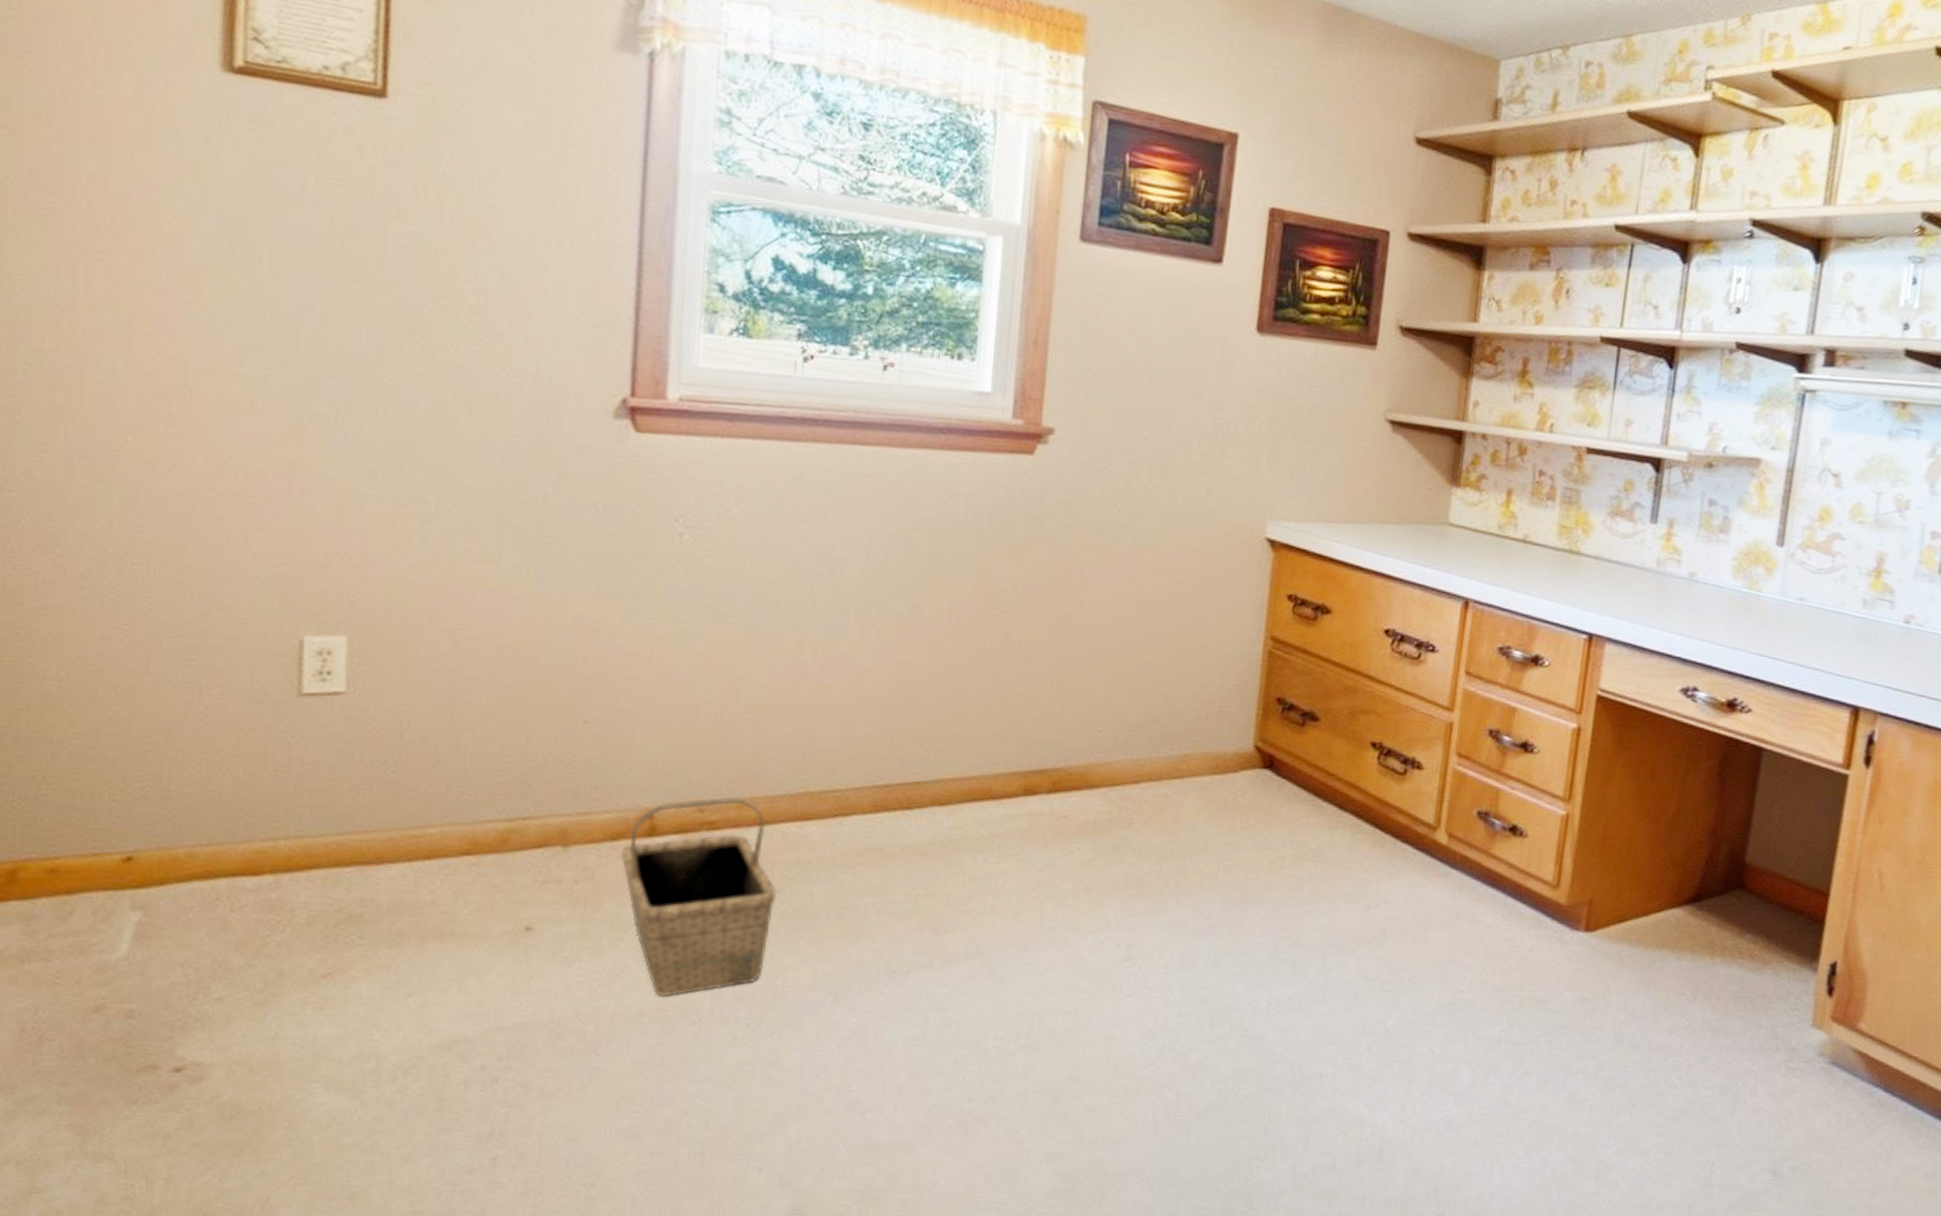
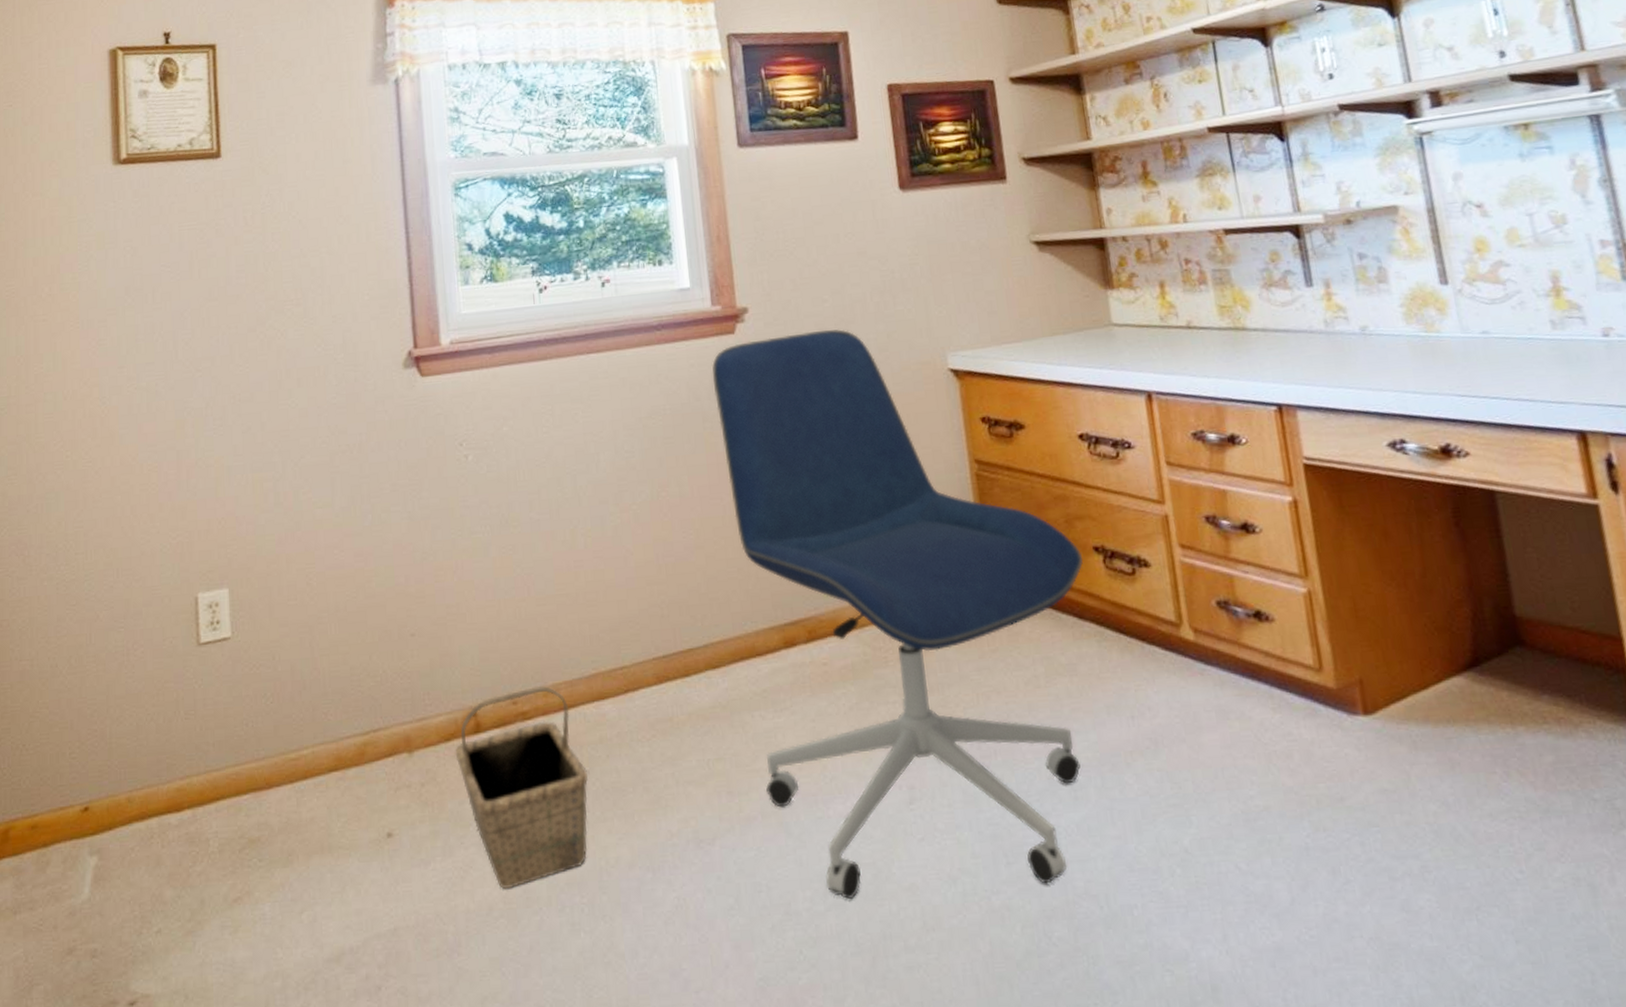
office chair: none [975,467,1358,1048] -> present [712,329,1083,900]

